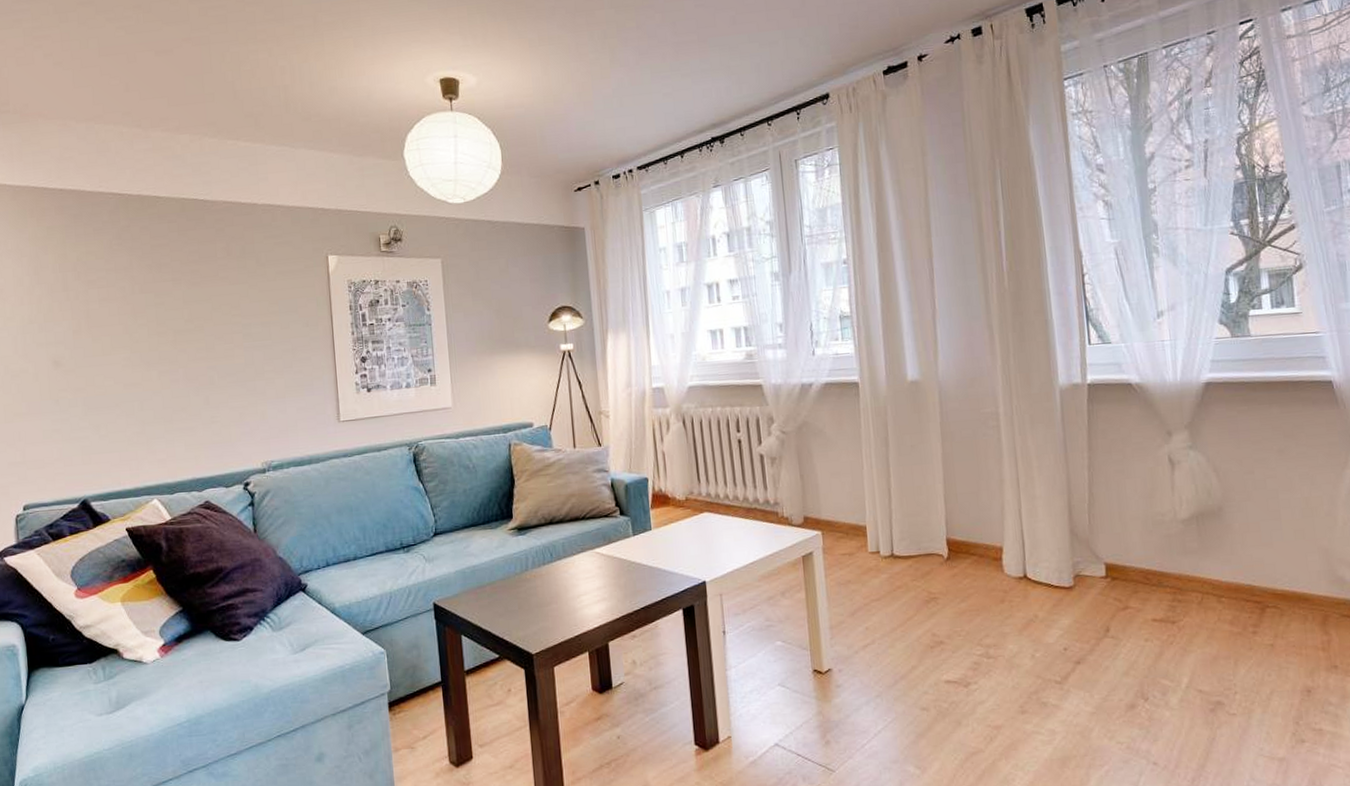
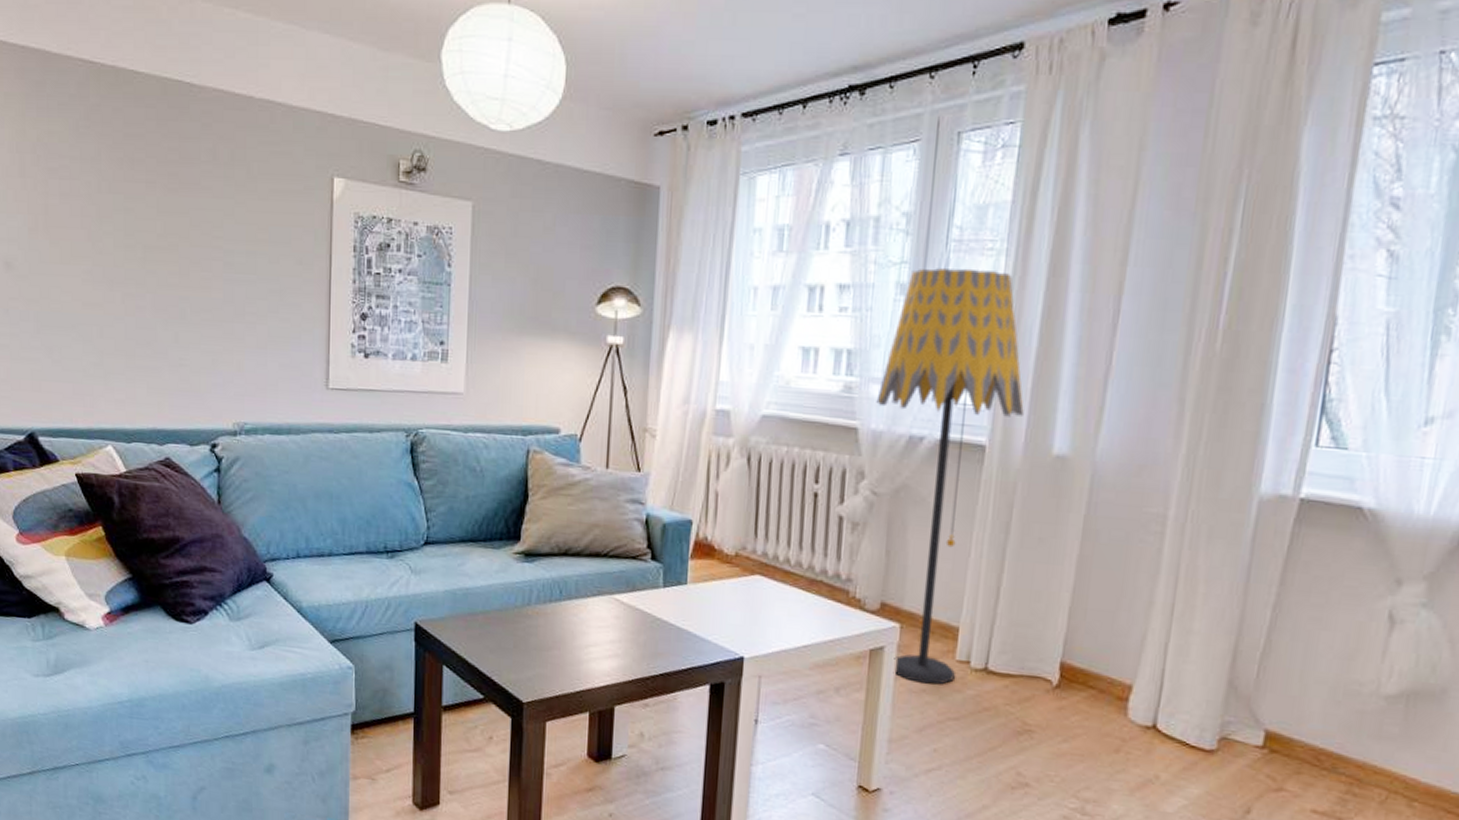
floor lamp: none [772,254,881,576] -> present [876,268,1024,685]

